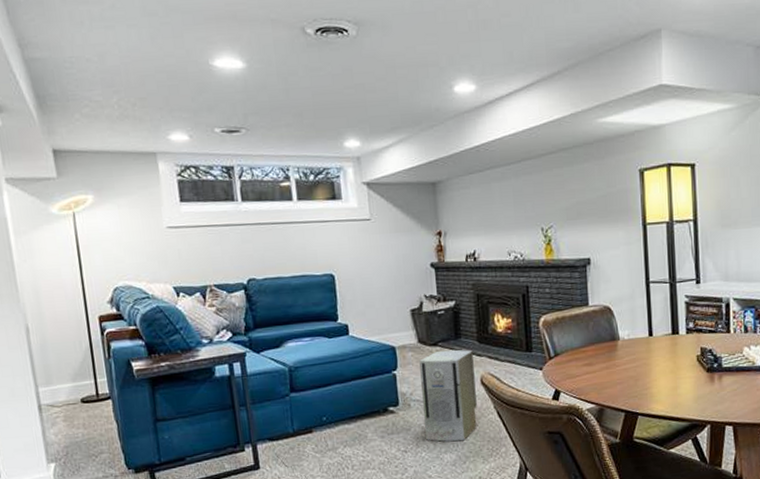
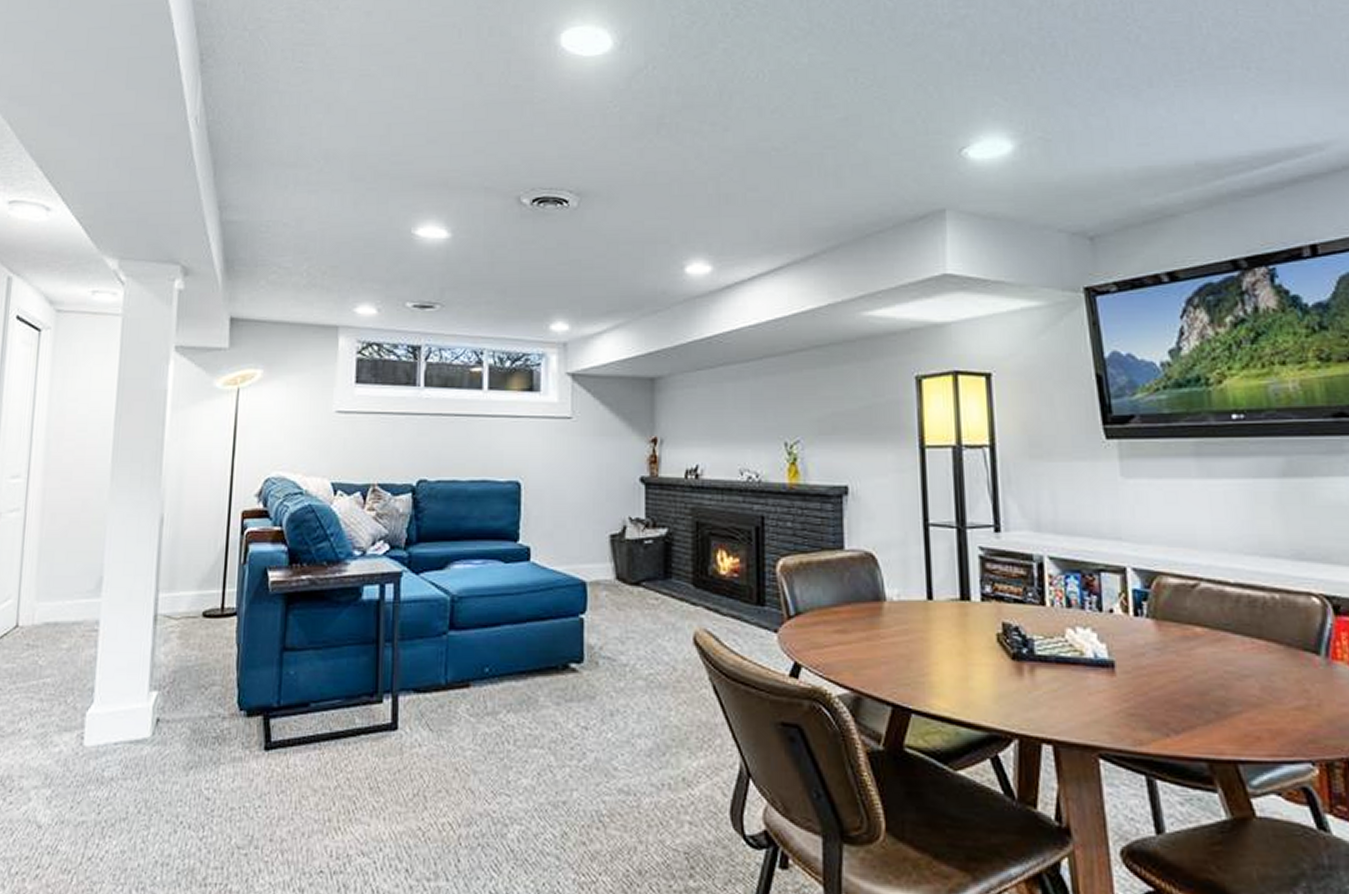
air purifier: present [419,349,477,442] -> none [615,592,686,722]

